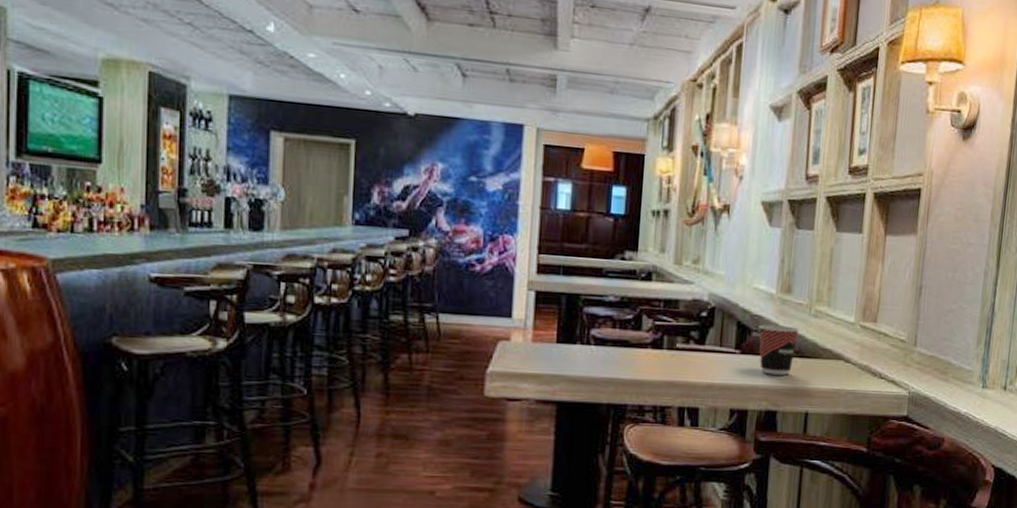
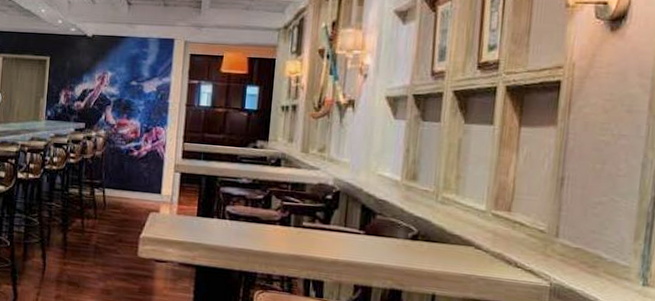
cup: present [759,324,800,375] -> none [383,208,426,257]

